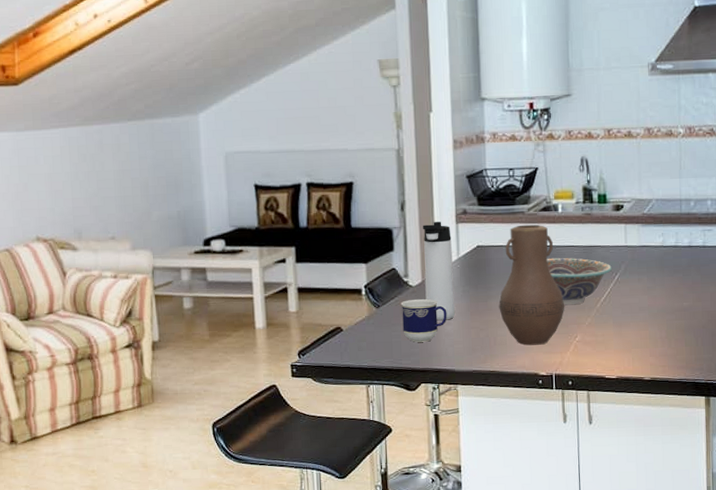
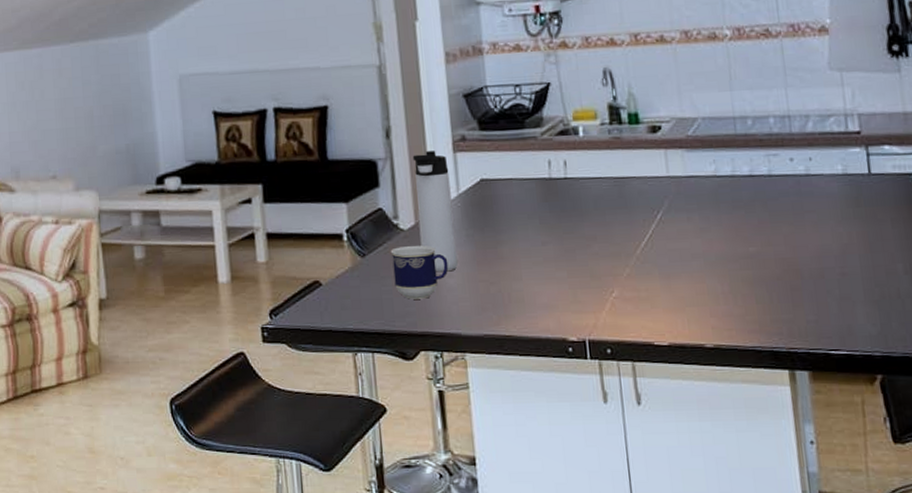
vase: present [499,224,565,345] -> none [511,151,596,303]
decorative bowl: present [547,257,612,306] -> none [568,192,652,252]

